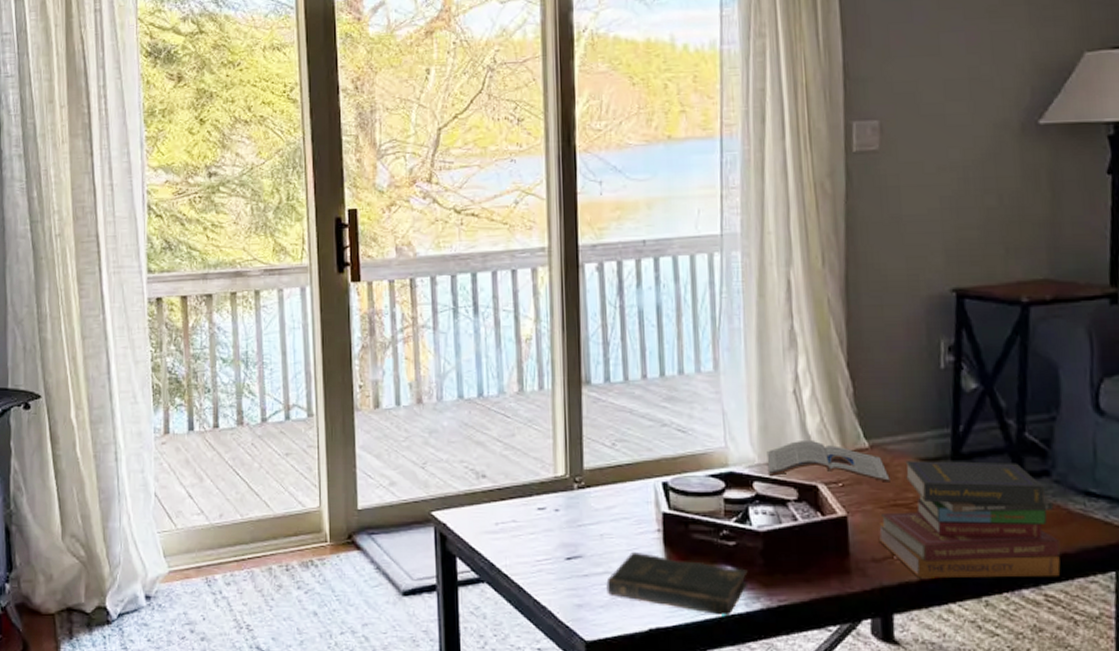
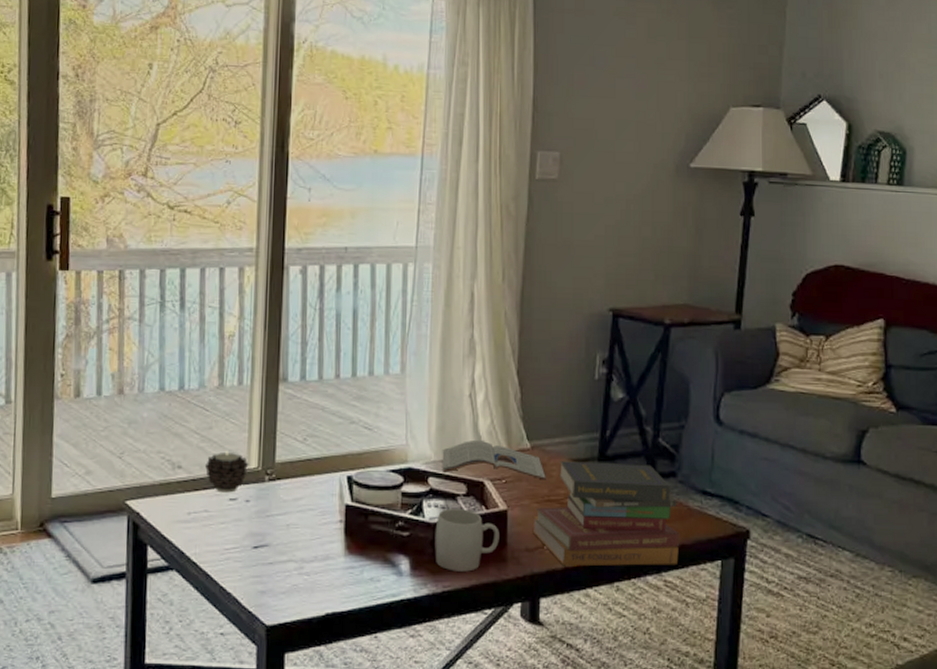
candle: none [509,457,556,502] -> present [204,450,249,493]
bible: present [606,551,748,616] -> none [289,540,418,601]
mug: none [765,514,840,584] -> present [435,508,499,572]

